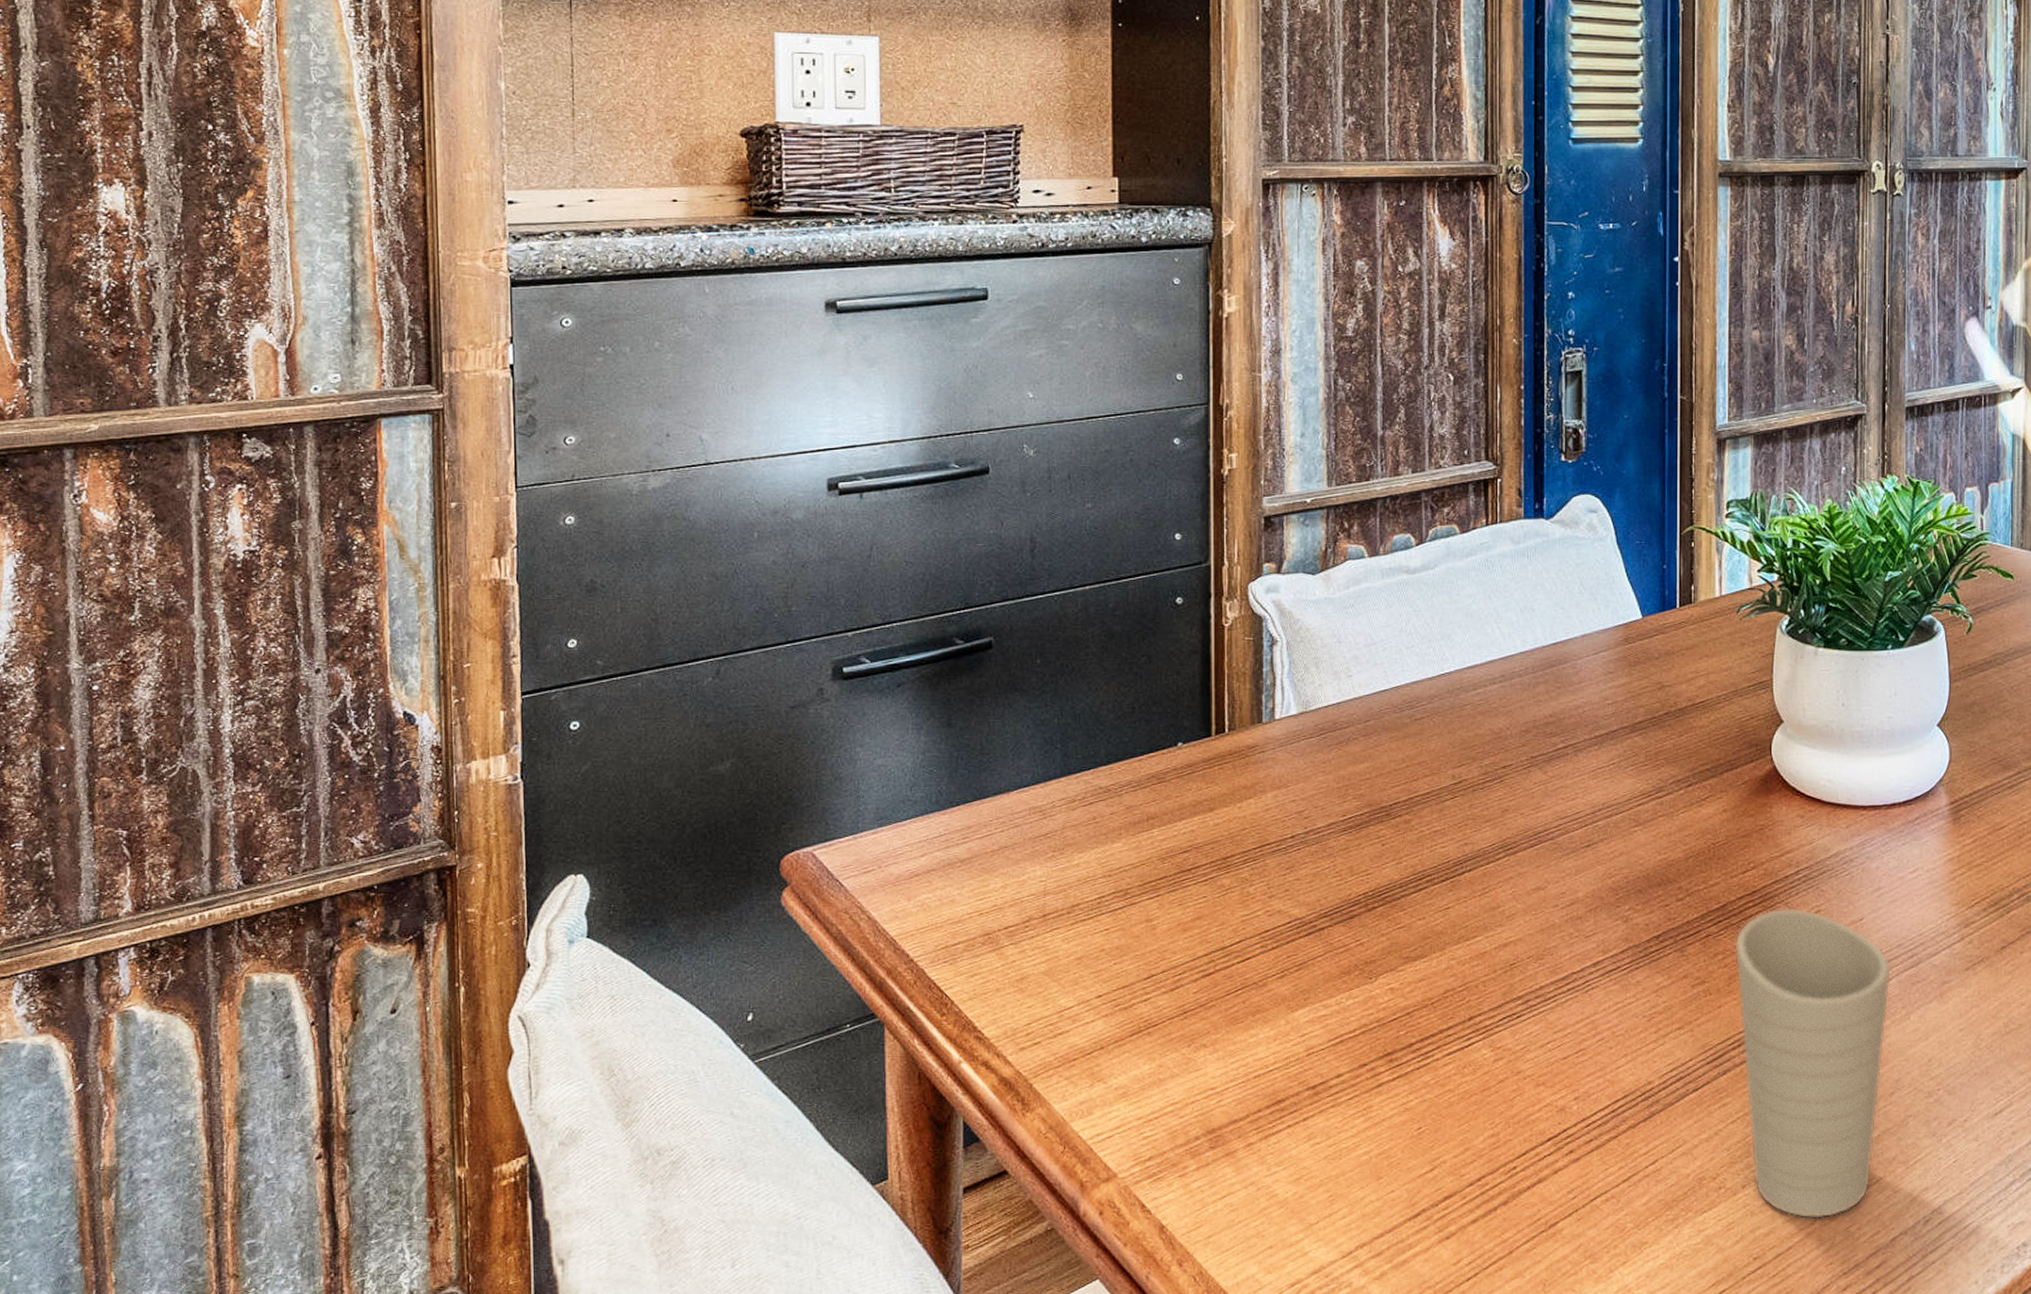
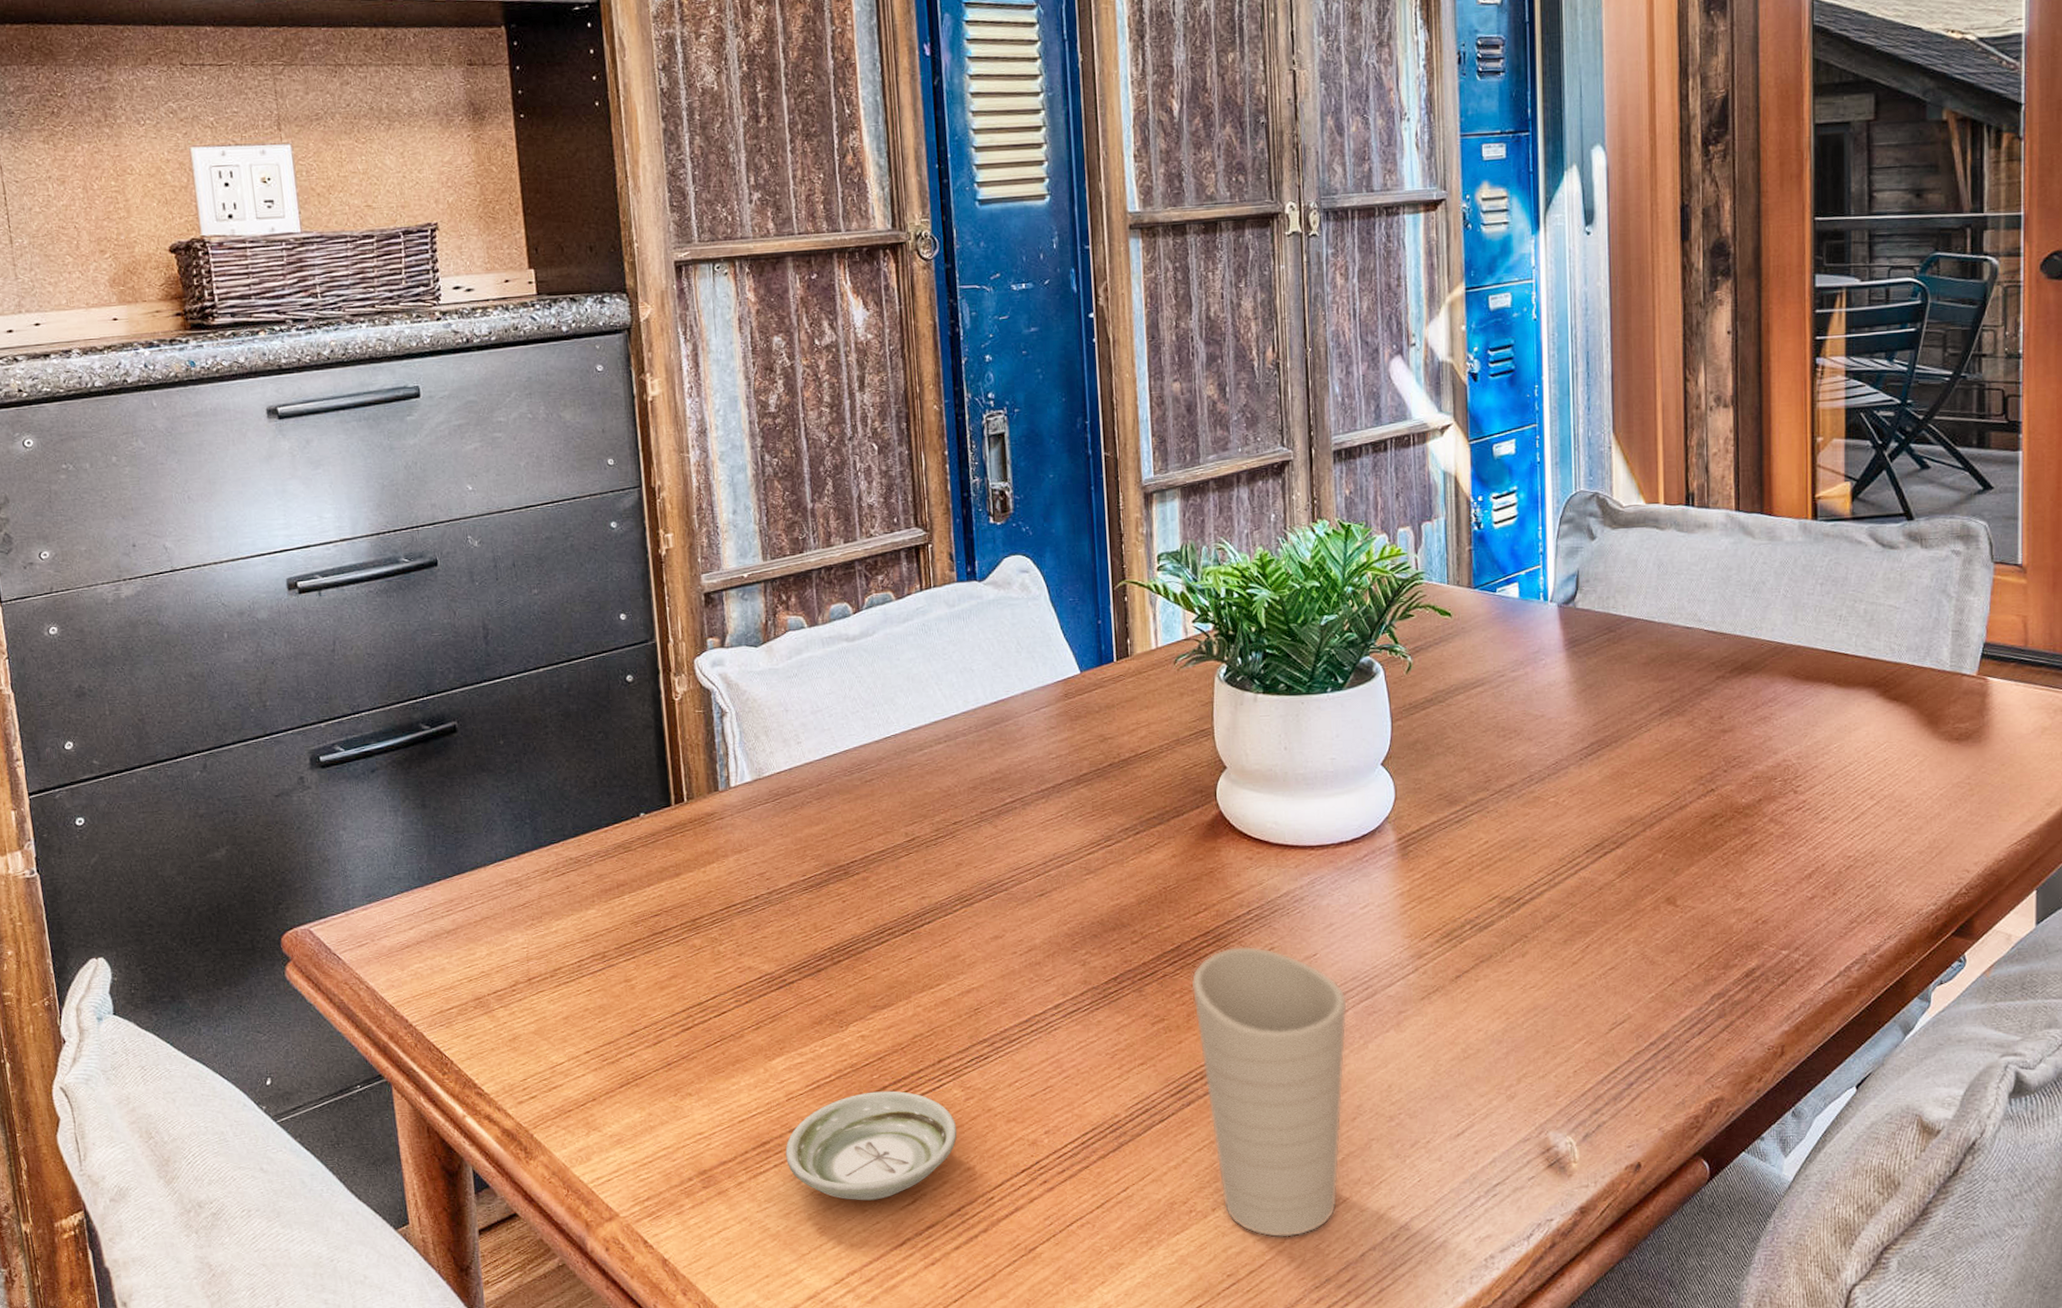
saucer: none [1301,1048,1483,1167] -> present [785,1091,958,1201]

